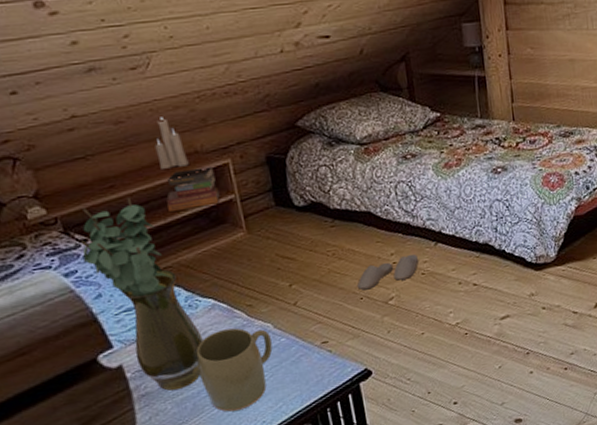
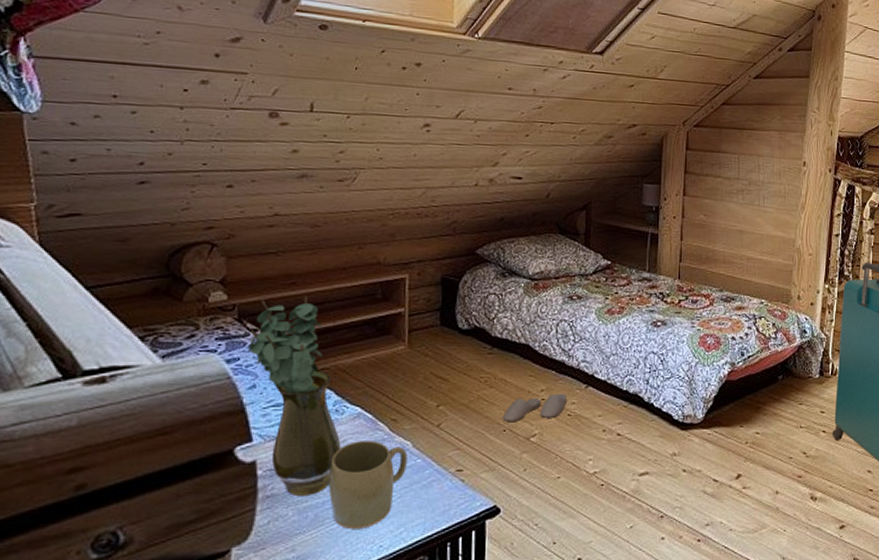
candle: present [155,117,189,169] -> none [342,227,370,275]
books: present [166,166,220,213] -> none [340,278,391,317]

